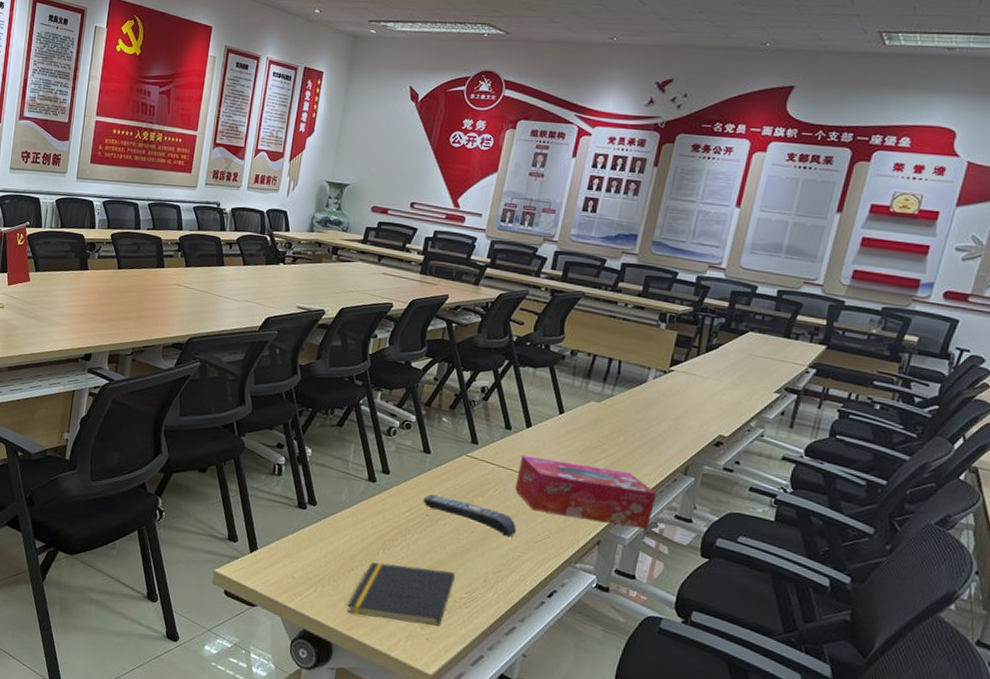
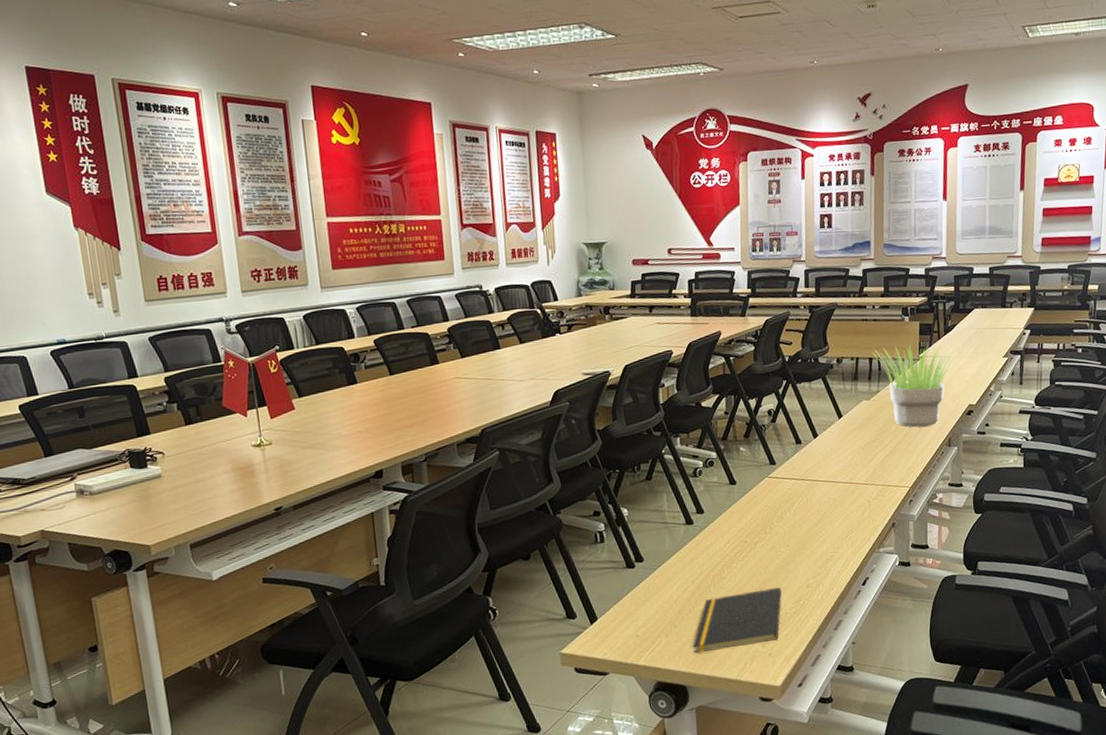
remote control: present [423,494,517,537] -> none [739,520,825,542]
tissue box: present [515,455,657,530] -> none [814,456,931,512]
potted plant: none [614,350,718,447] -> present [872,345,958,428]

